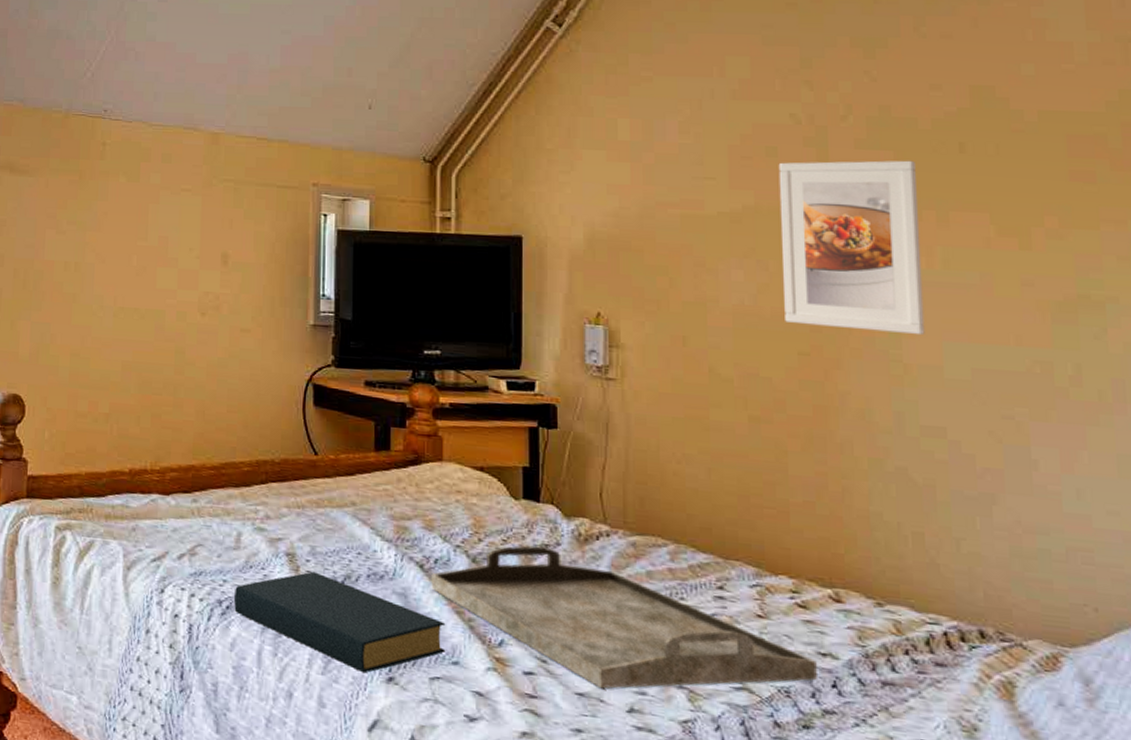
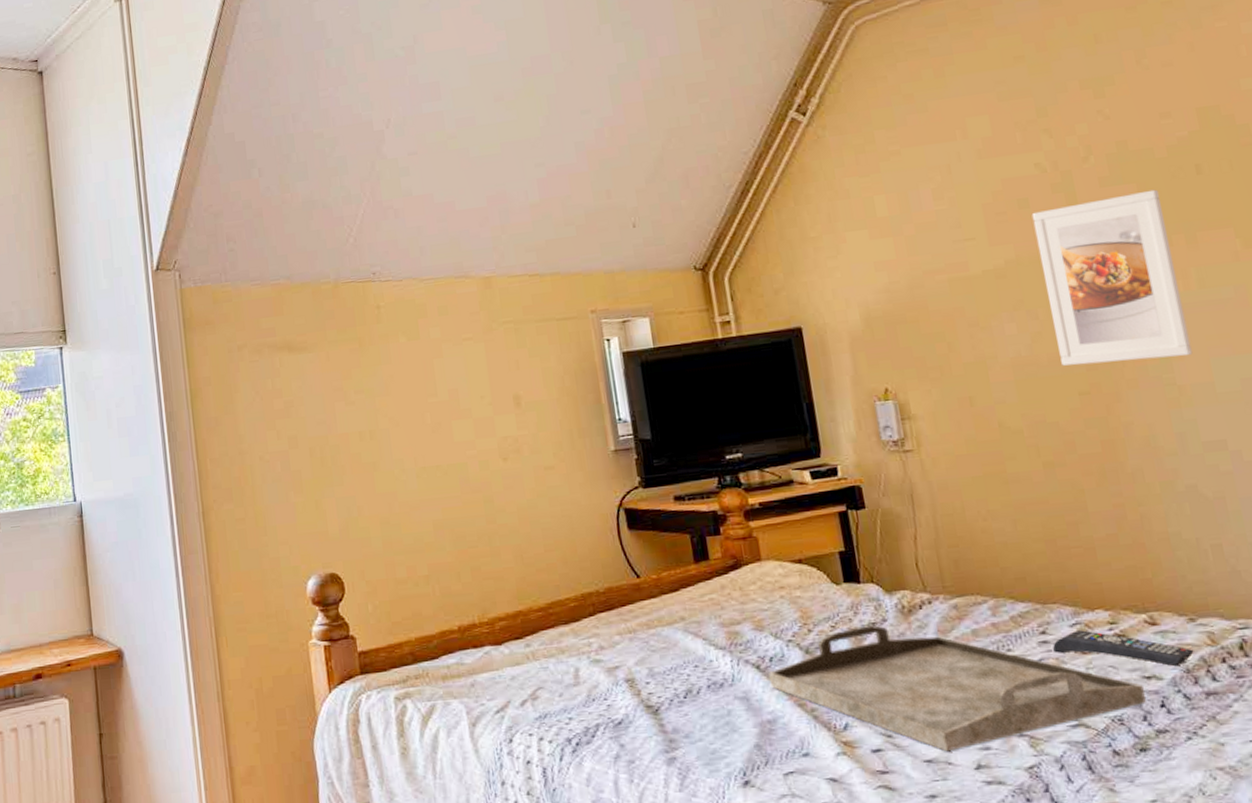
hardback book: present [234,571,446,674] -> none [581,692,795,782]
remote control: none [727,592,877,649] -> present [1052,630,1194,667]

